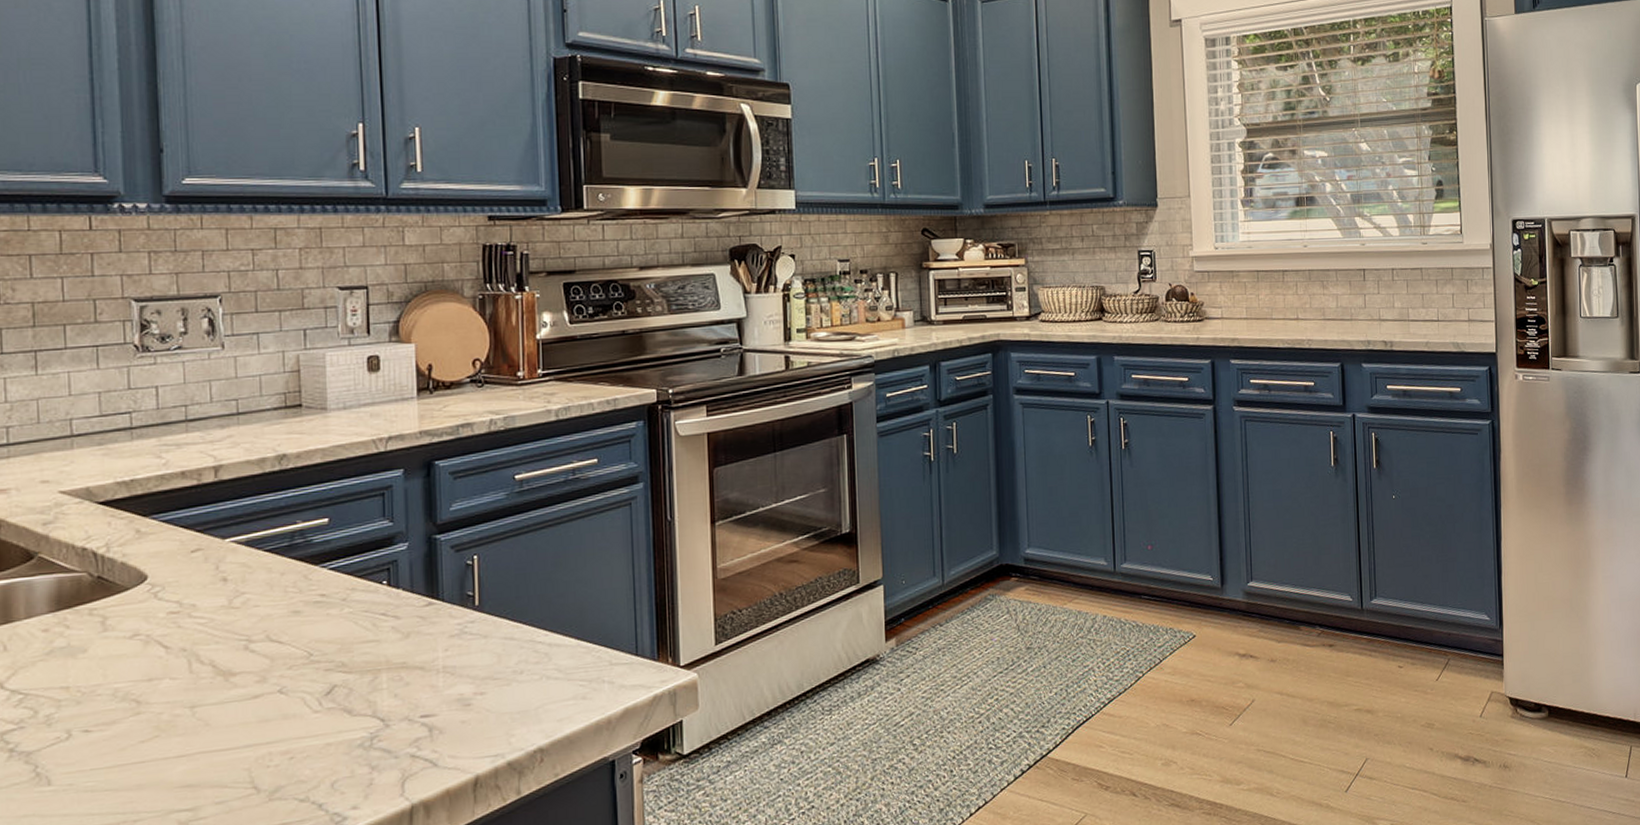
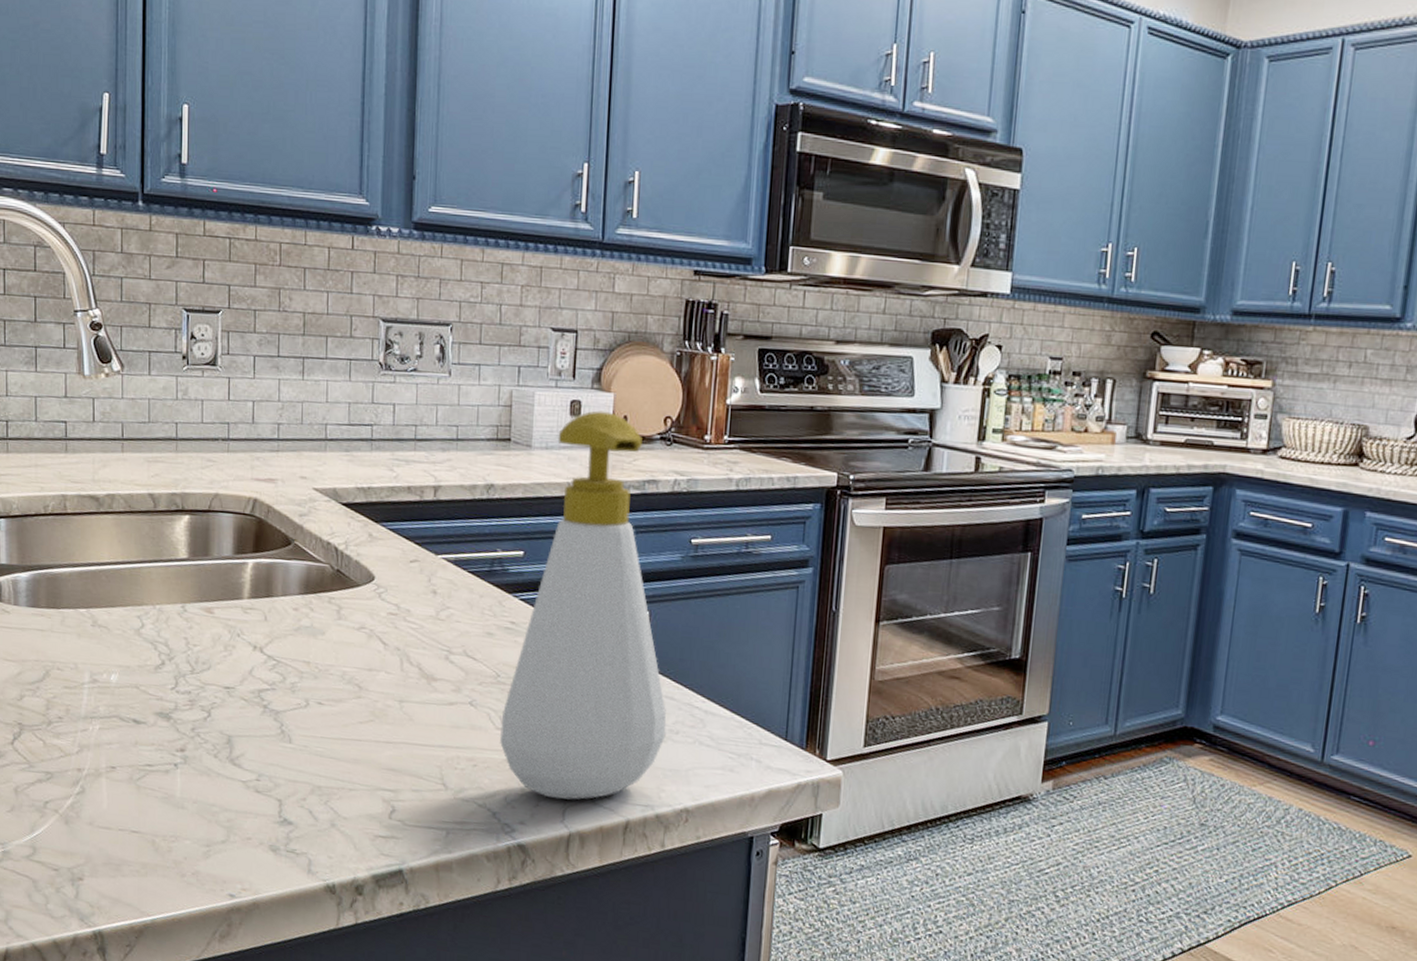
soap bottle: none [319,362,509,774] -> present [500,411,667,800]

